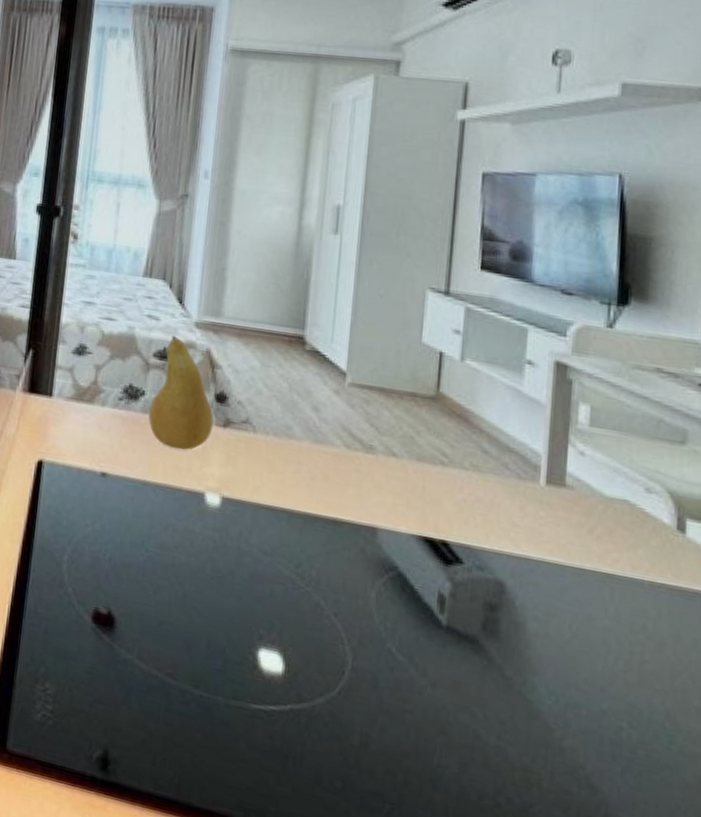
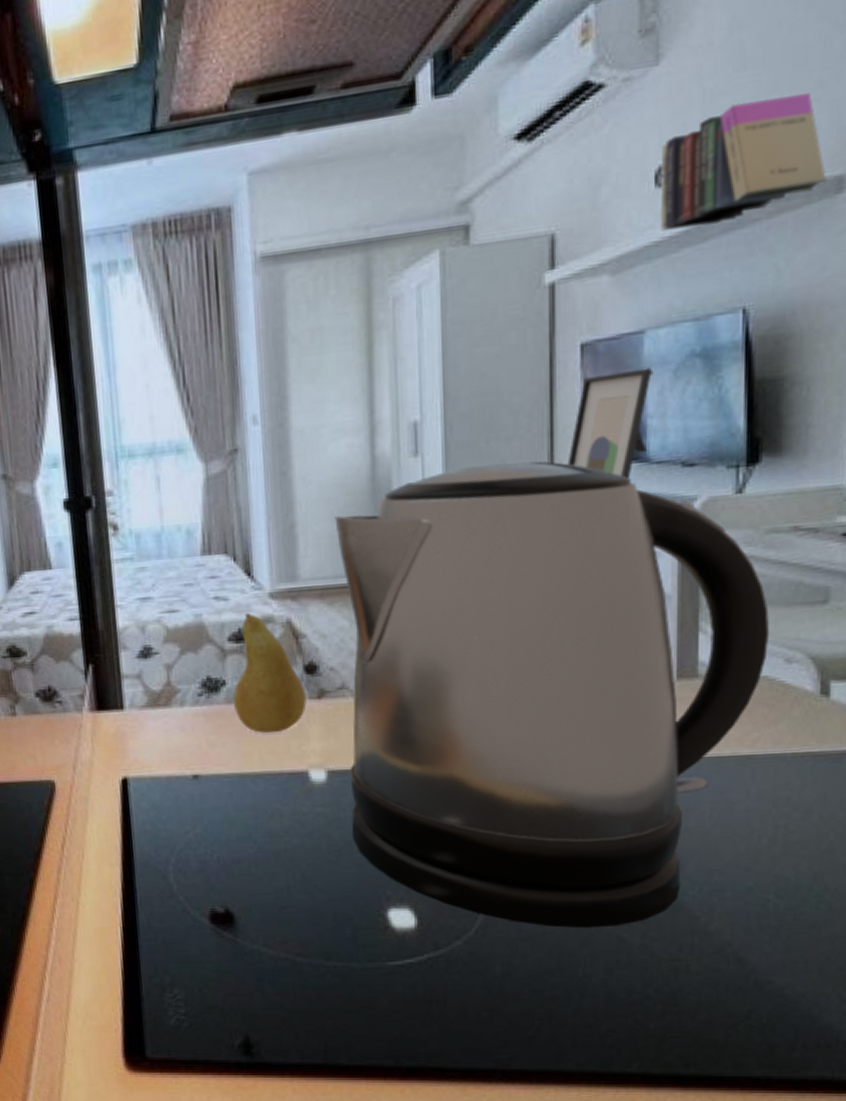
kettle: none [236,252,633,721] -> present [334,461,770,929]
picture frame: none [463,201,542,294] -> present [567,367,654,480]
books: none [554,16,692,104] -> present [660,93,827,232]

